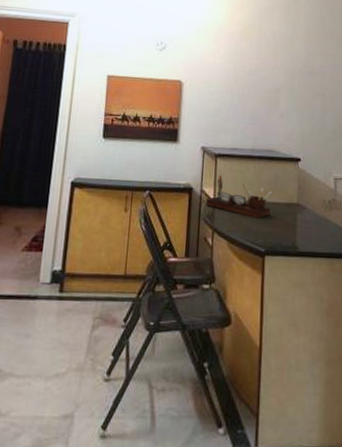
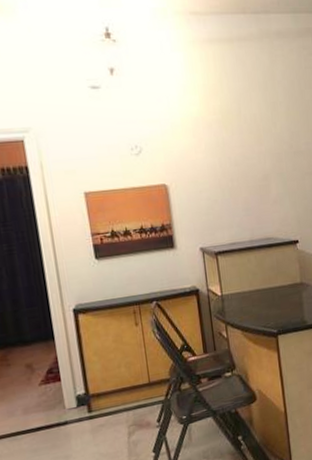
desk organizer: present [205,174,273,219] -> none [213,271,277,305]

